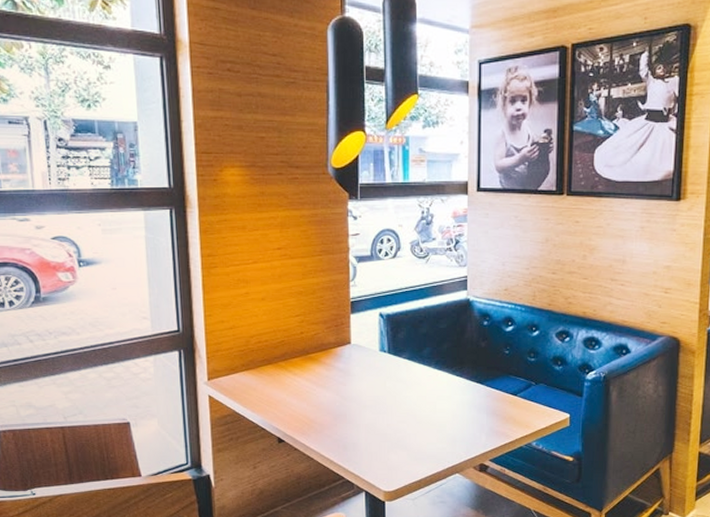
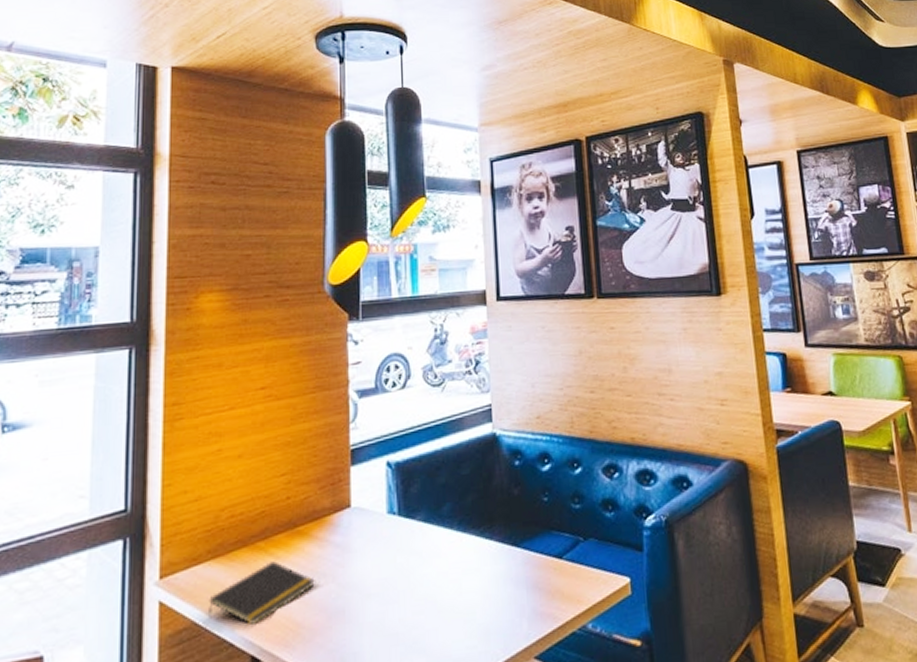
notepad: none [245,376,324,418] -> present [209,561,315,626]

